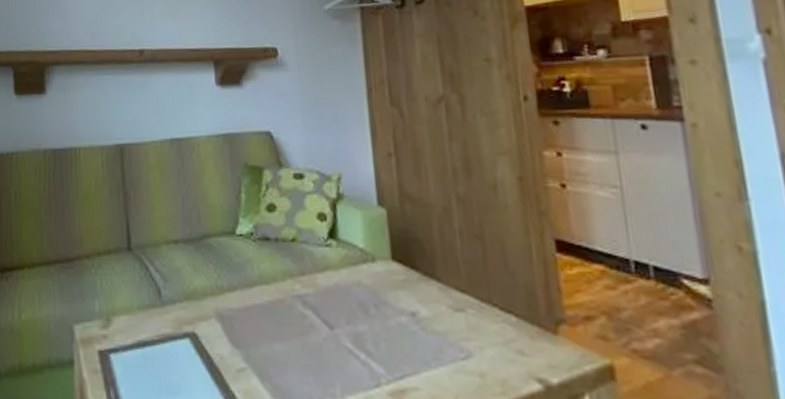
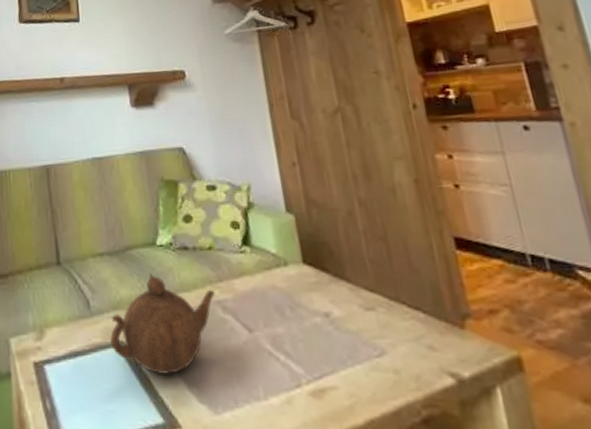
teapot: none [181,264,296,370] -> present [110,273,215,376]

